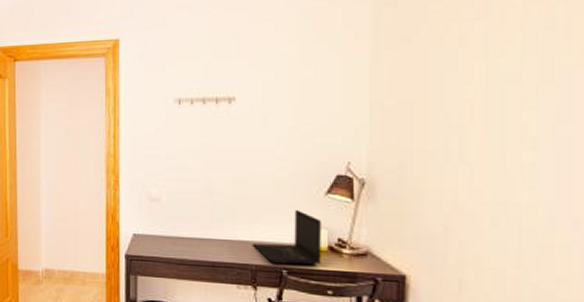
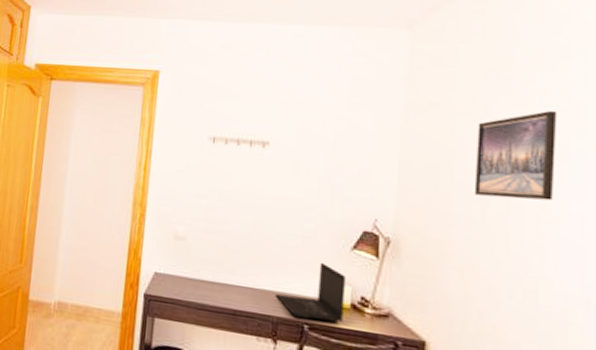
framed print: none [450,32,540,127] -> present [474,111,558,201]

